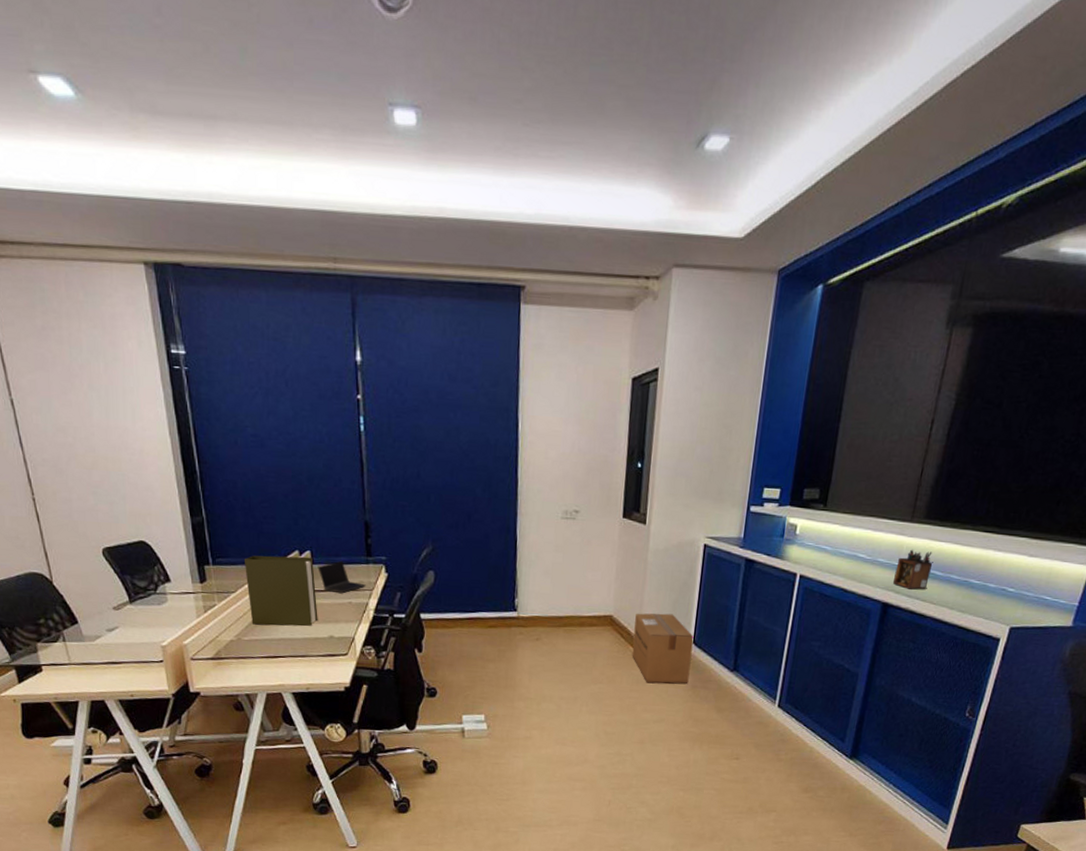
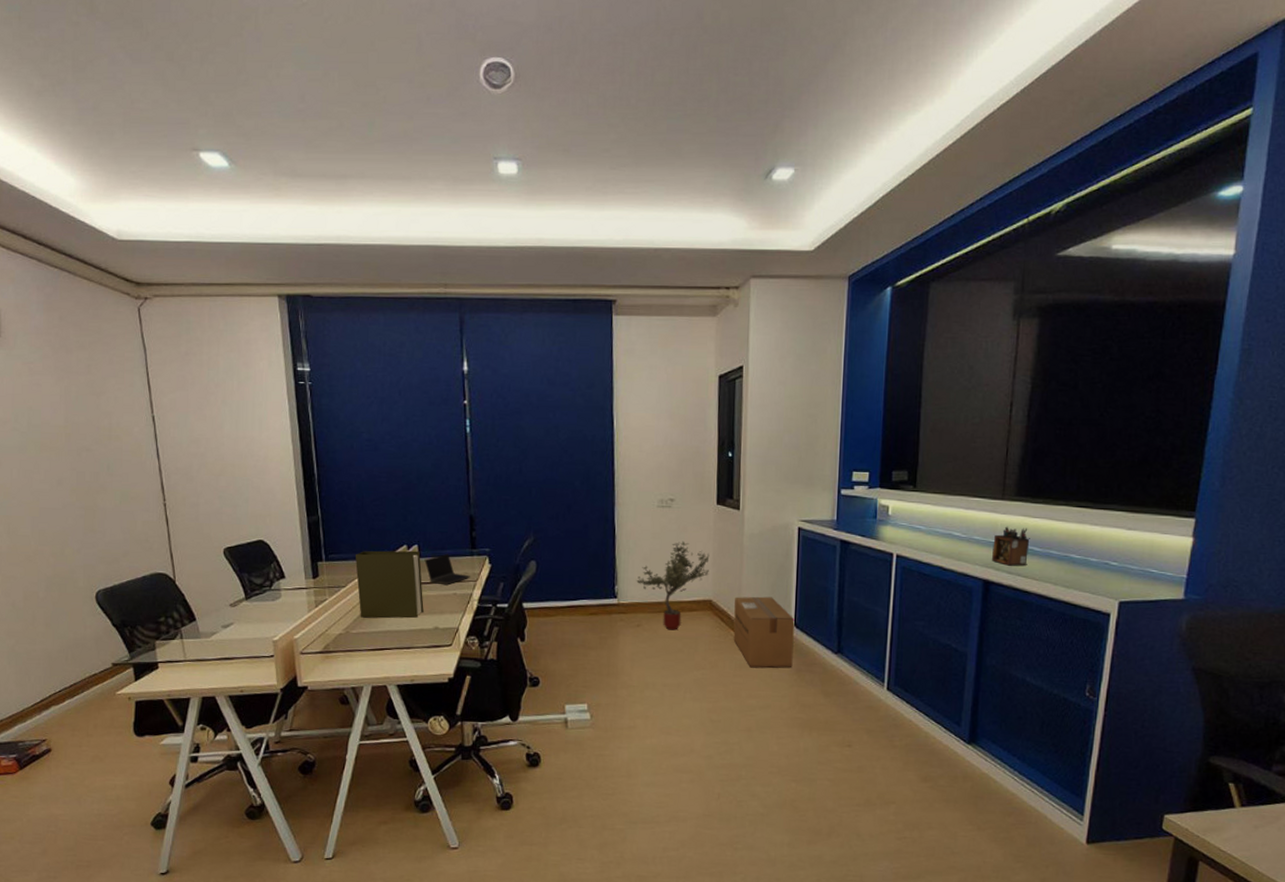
potted tree: none [537,554,613,645] -> present [636,541,710,630]

